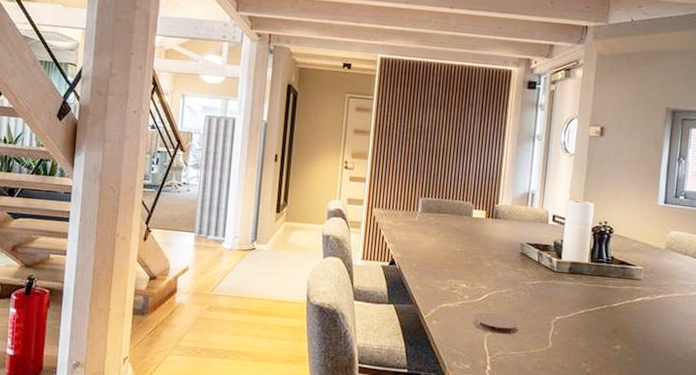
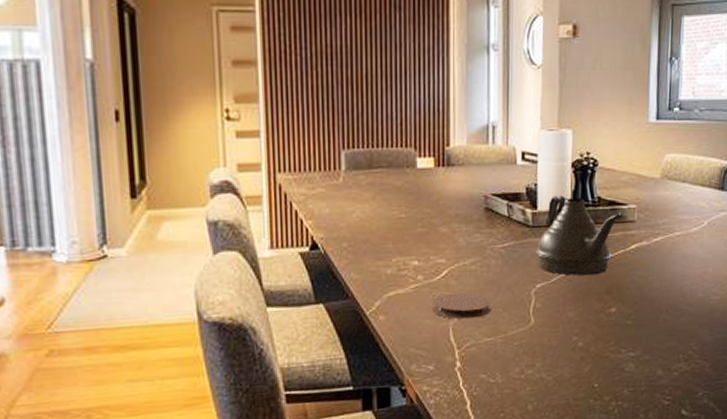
teapot: none [557,251,632,317] -> present [536,195,623,276]

